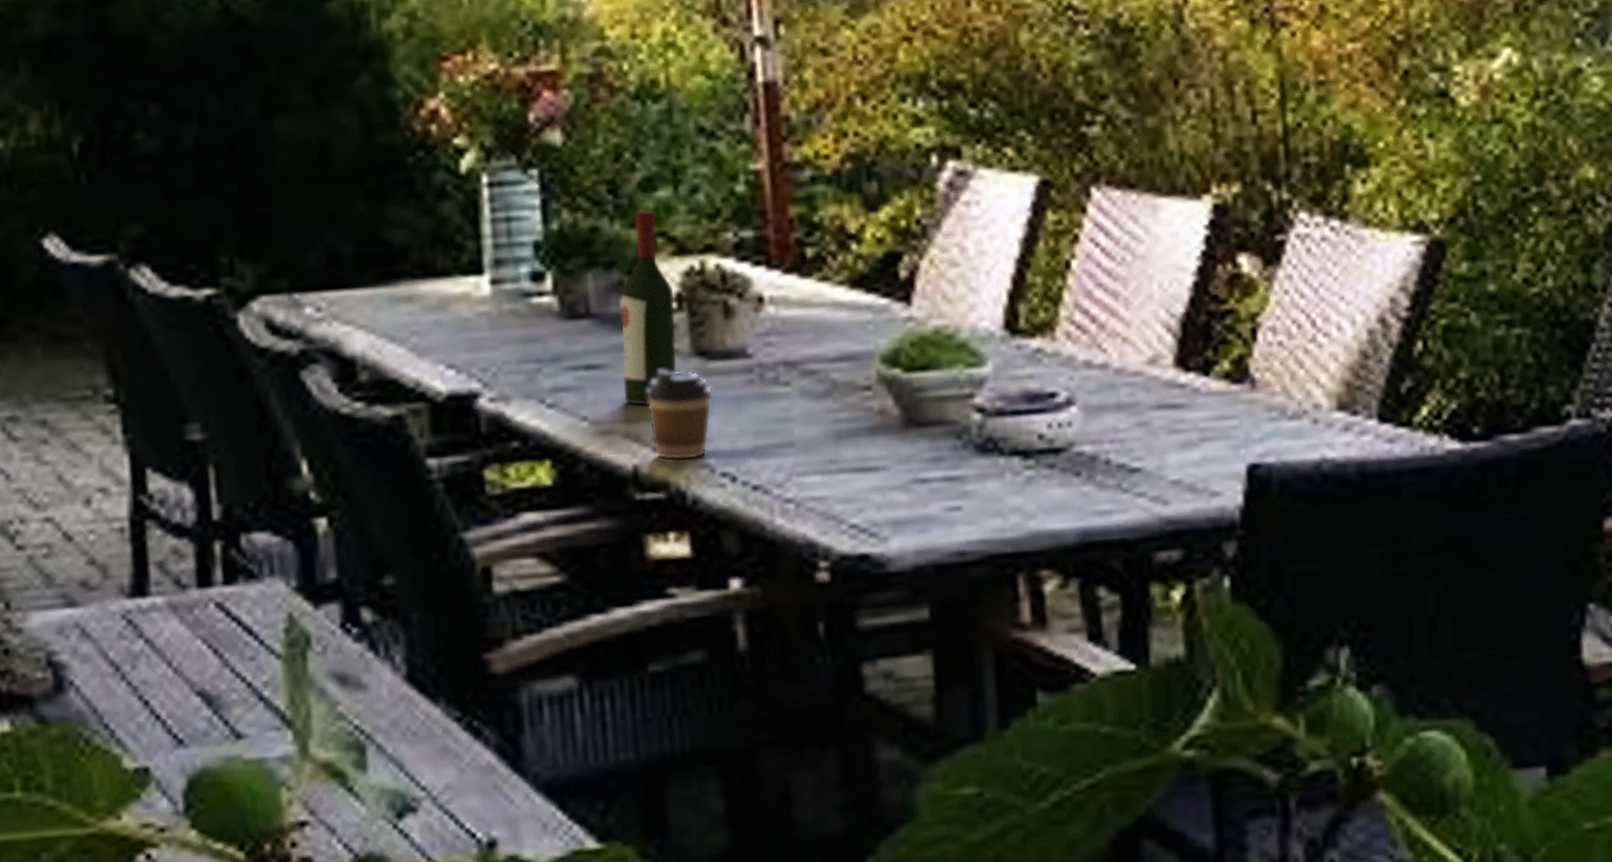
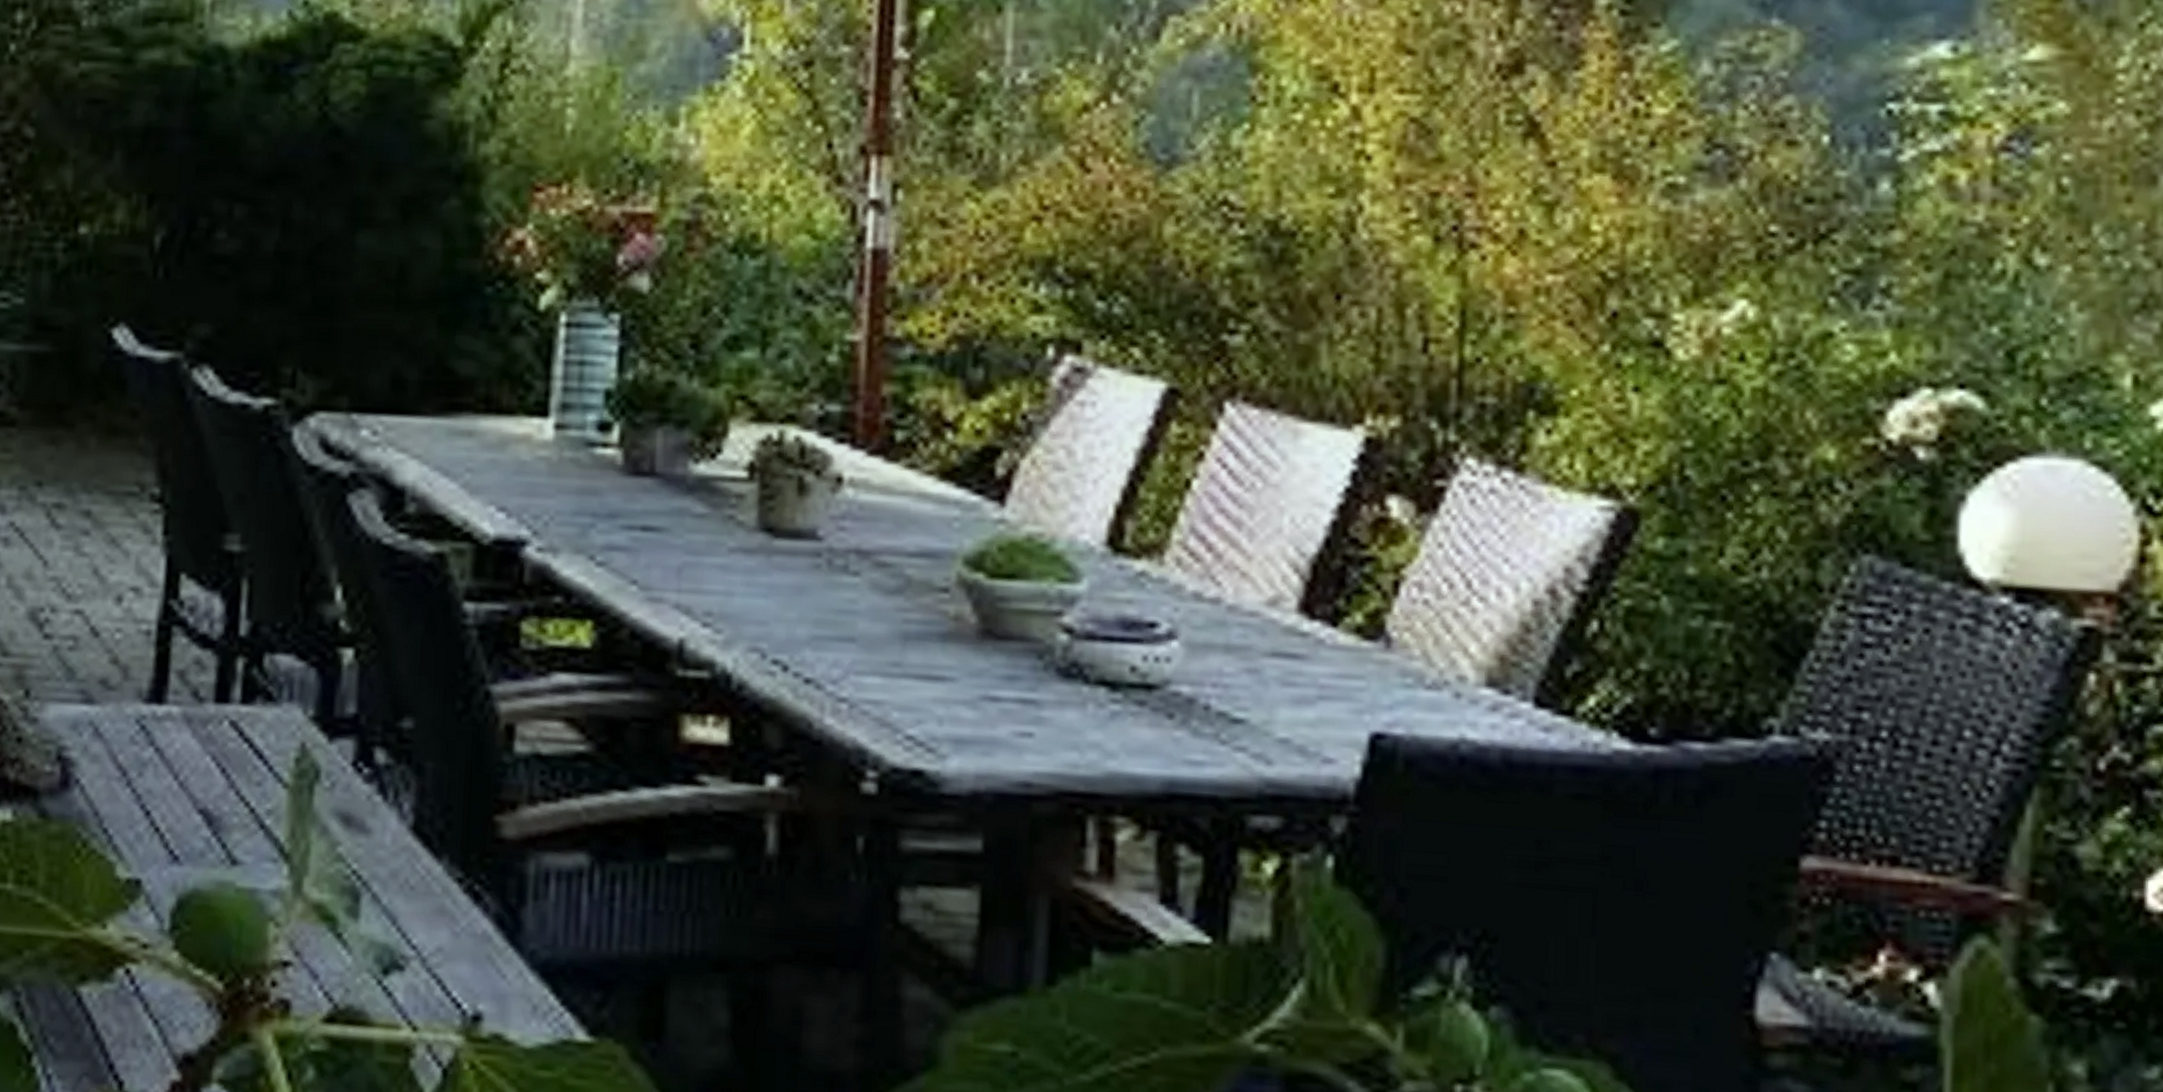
wine bottle: present [620,210,677,406] -> none [679,369,747,578]
coffee cup: present [646,369,714,461] -> none [701,541,776,642]

